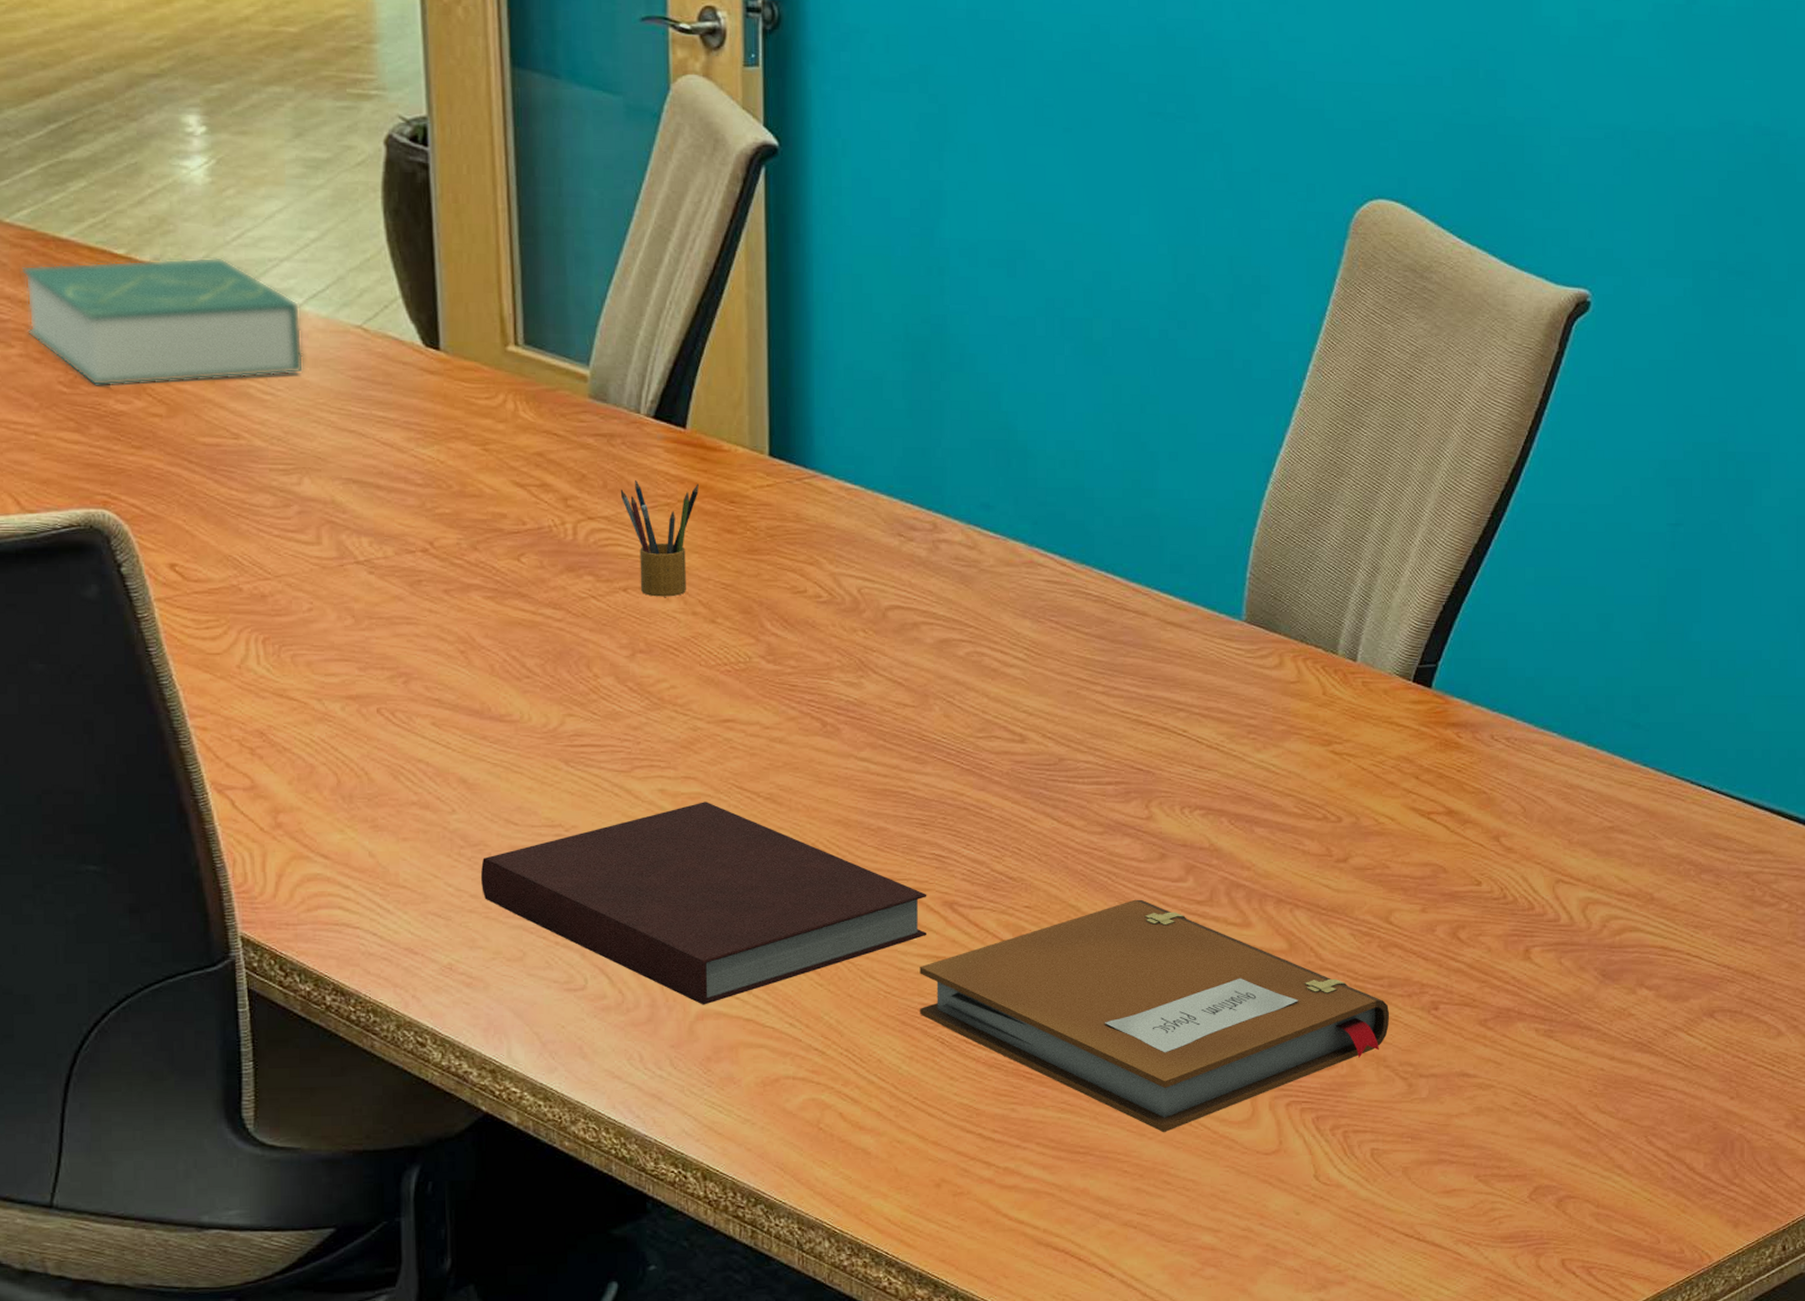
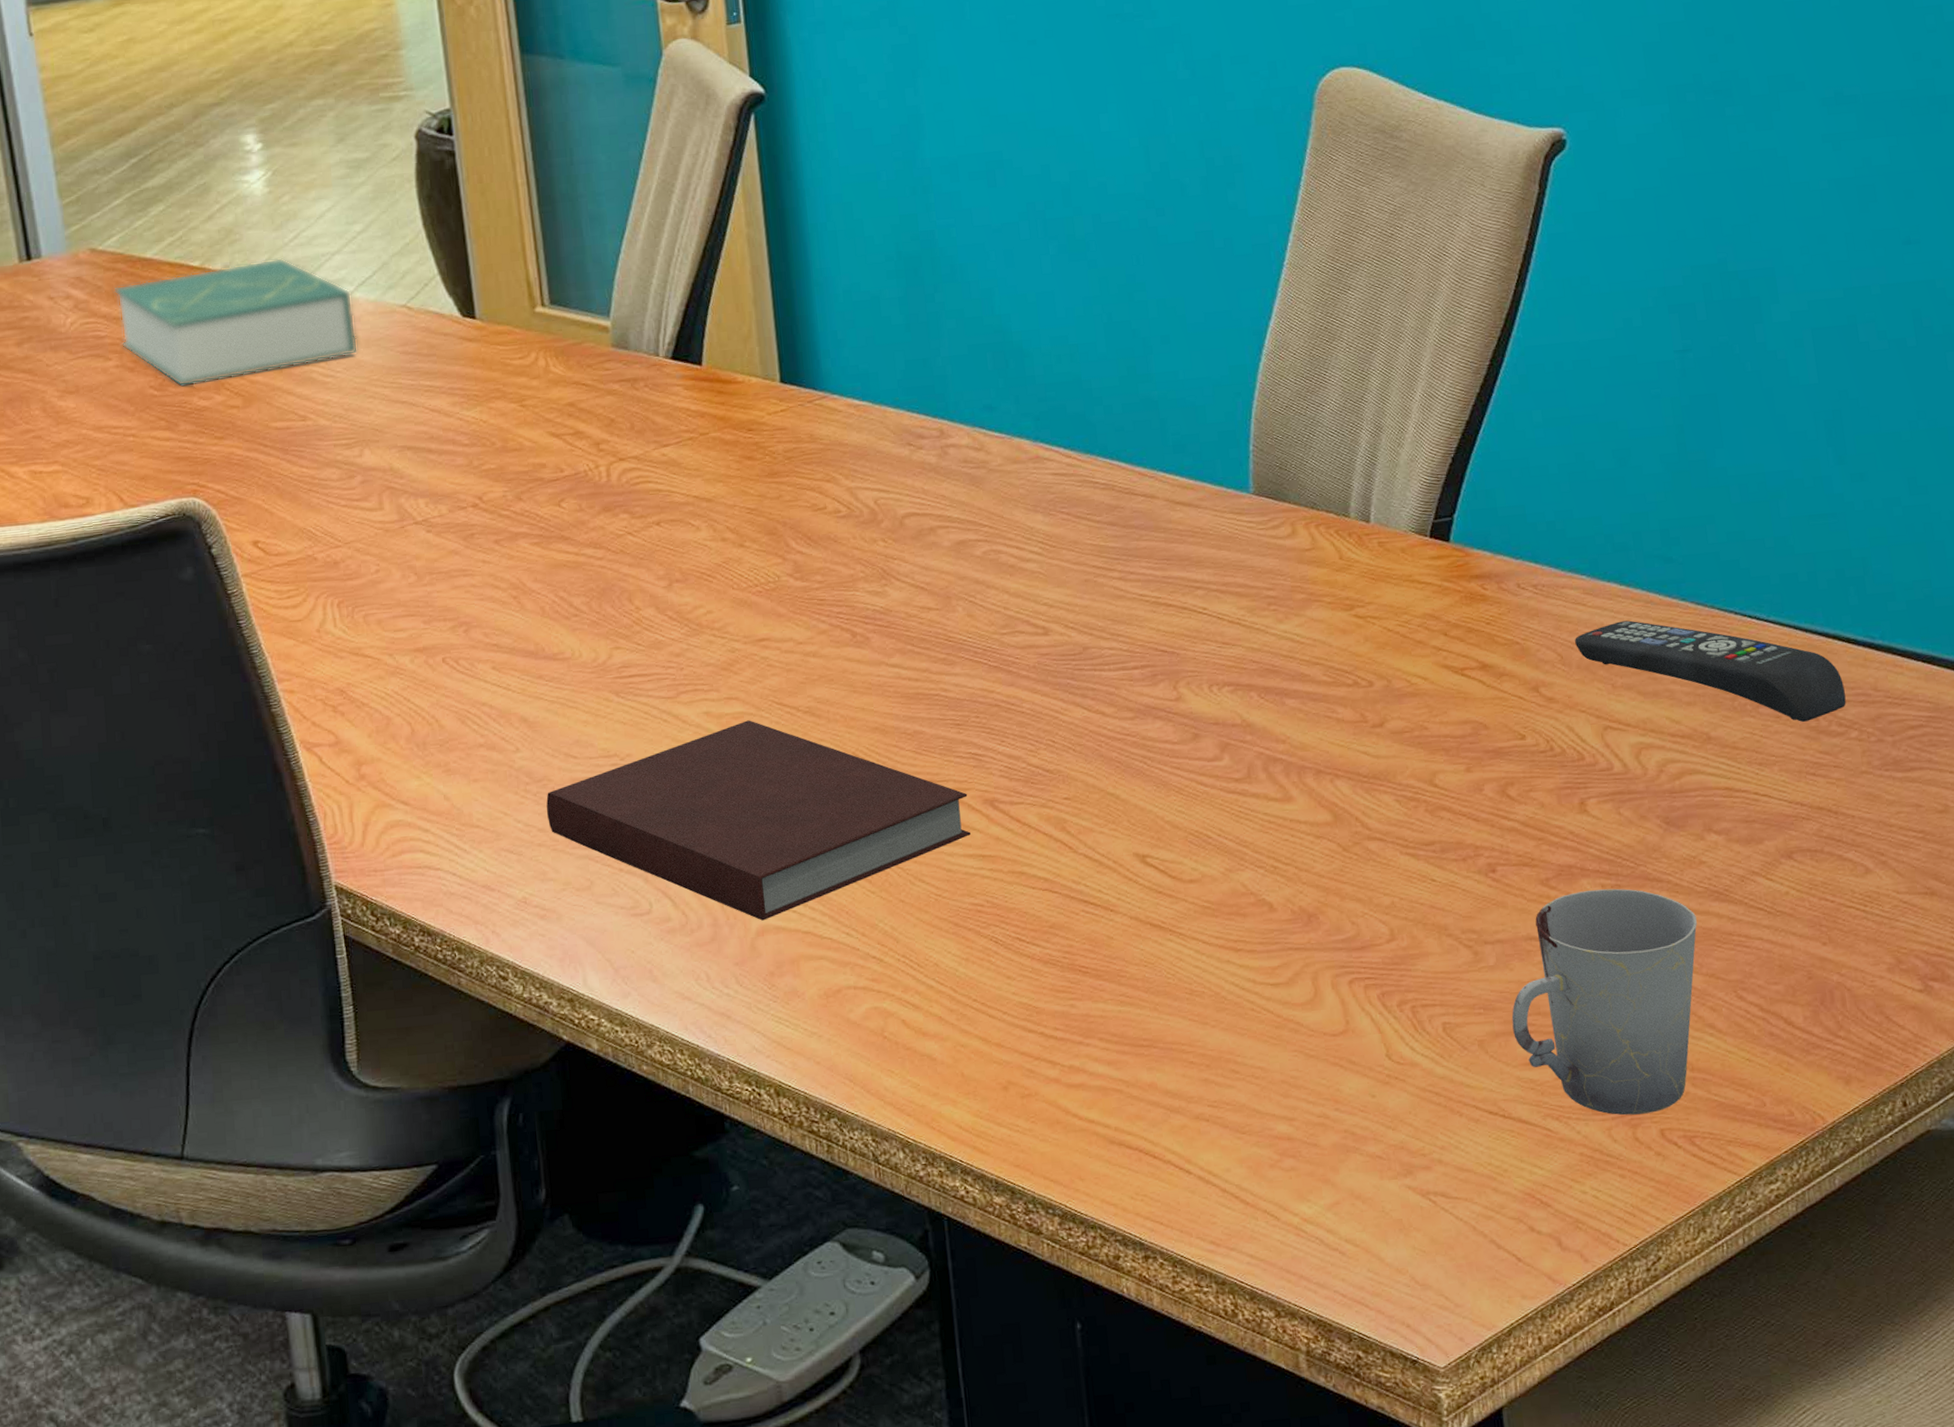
pencil box: present [620,479,699,597] -> none [646,416,718,528]
notebook: present [919,899,1390,1133] -> none [967,781,1446,1020]
cup: none [1437,1033,1619,1245] -> present [1511,888,1697,1116]
remote control: none [1539,780,1781,890] -> present [1575,620,1846,722]

